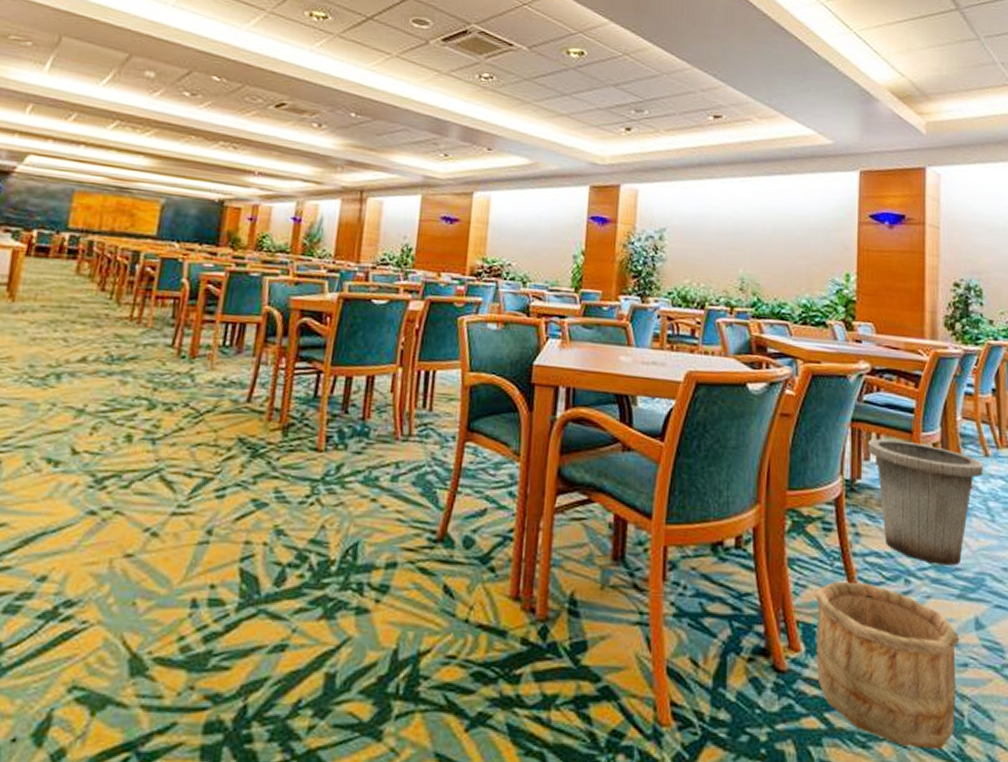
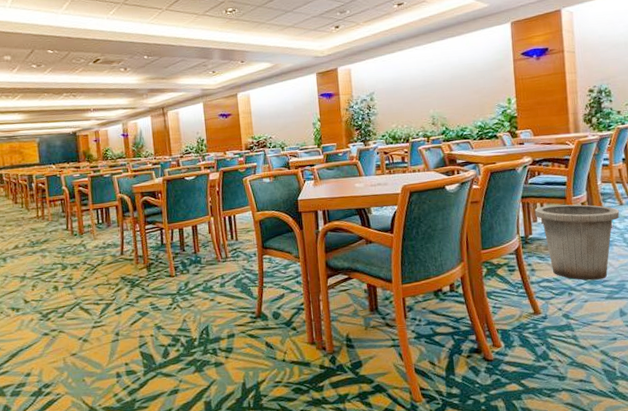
wooden bucket: present [814,582,960,750] -> none [507,299,610,393]

